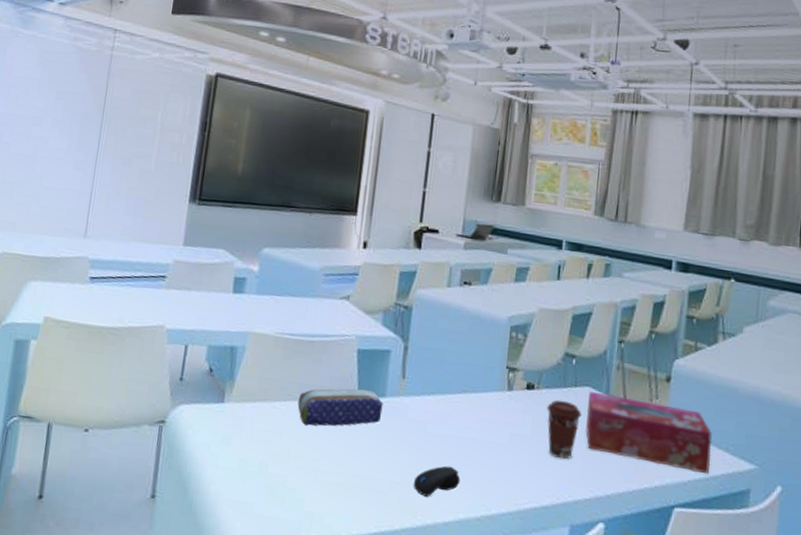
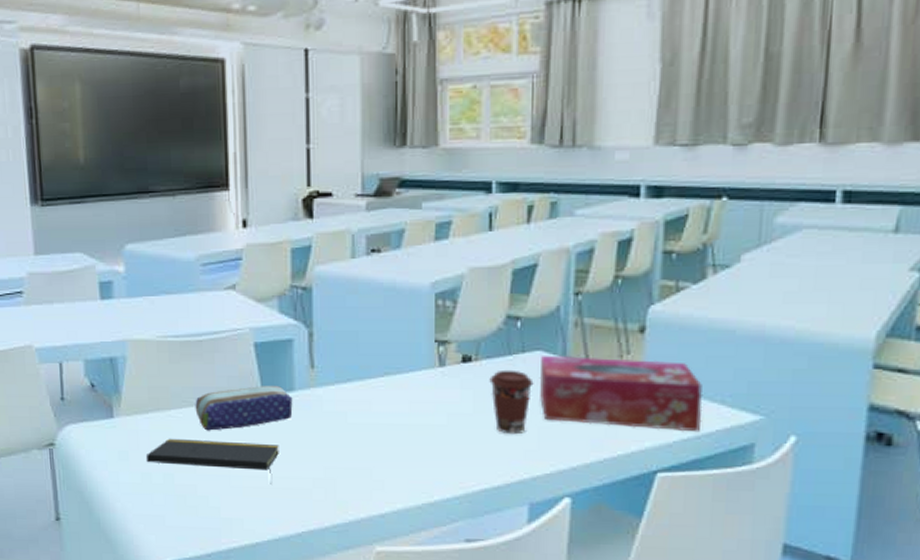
notepad: none [245,428,365,483] -> present [145,438,279,484]
computer mouse: present [413,465,461,497] -> none [339,456,394,490]

